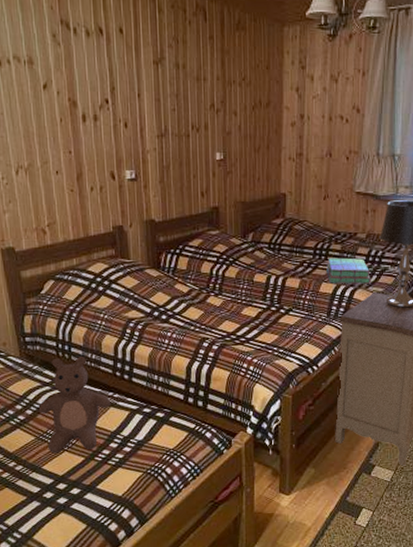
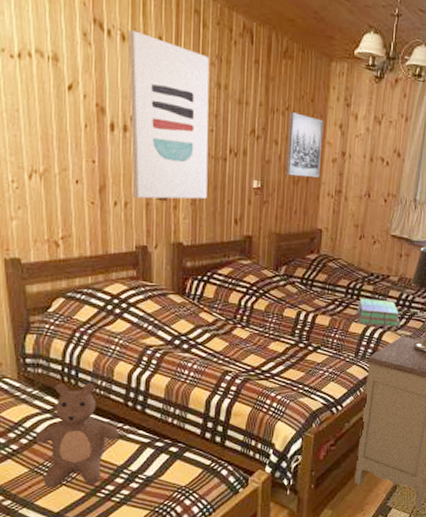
wall art: none [92,25,174,182] -> present [128,29,210,200]
wall art: none [245,82,281,144] -> present [286,112,324,178]

